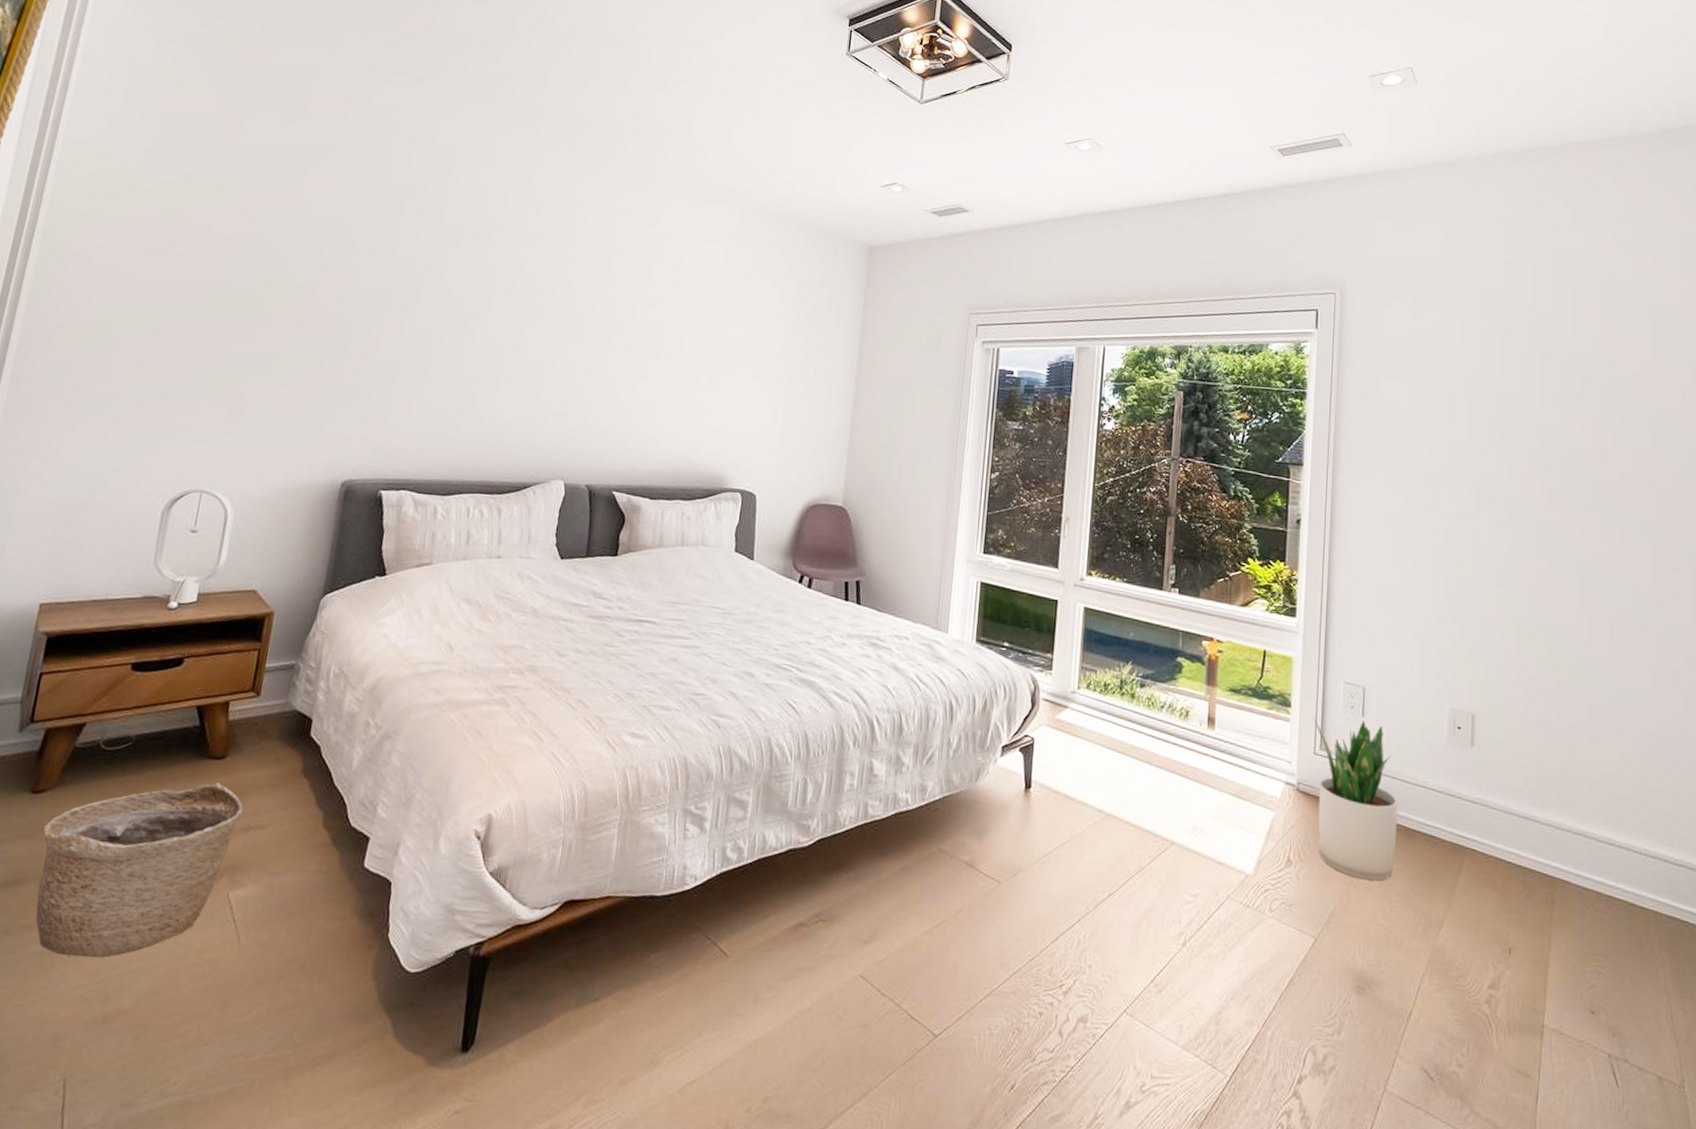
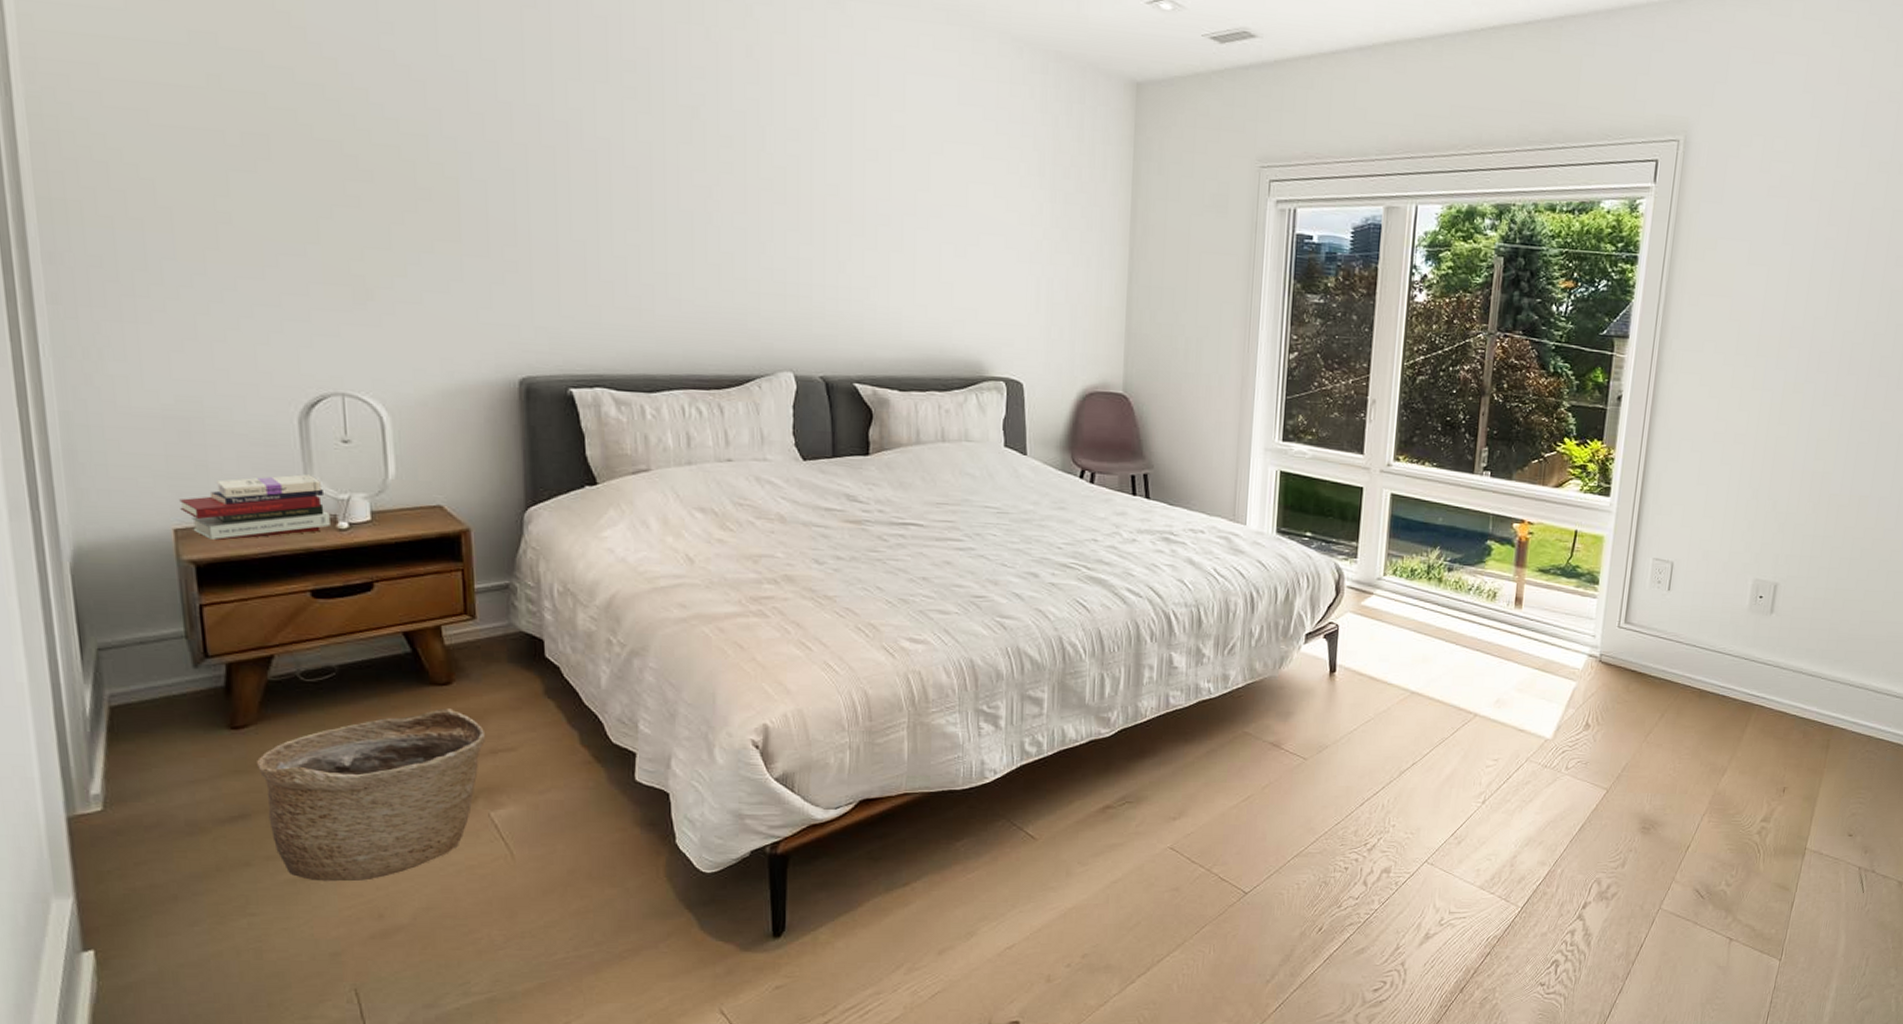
books: none [50,559,165,616] -> present [179,474,330,541]
planter: present [1313,717,1398,881] -> none [1616,593,1696,738]

